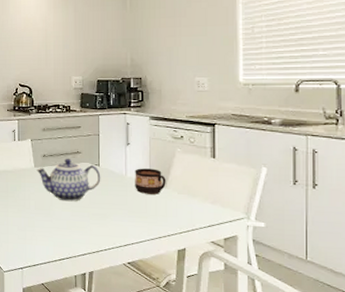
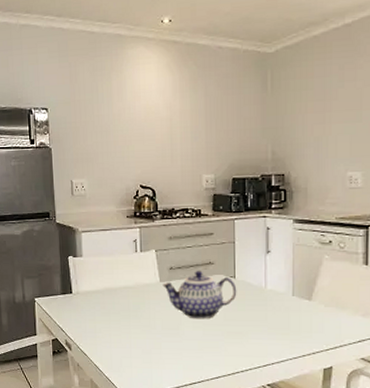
cup: present [135,168,166,195] -> none [276,279,311,308]

